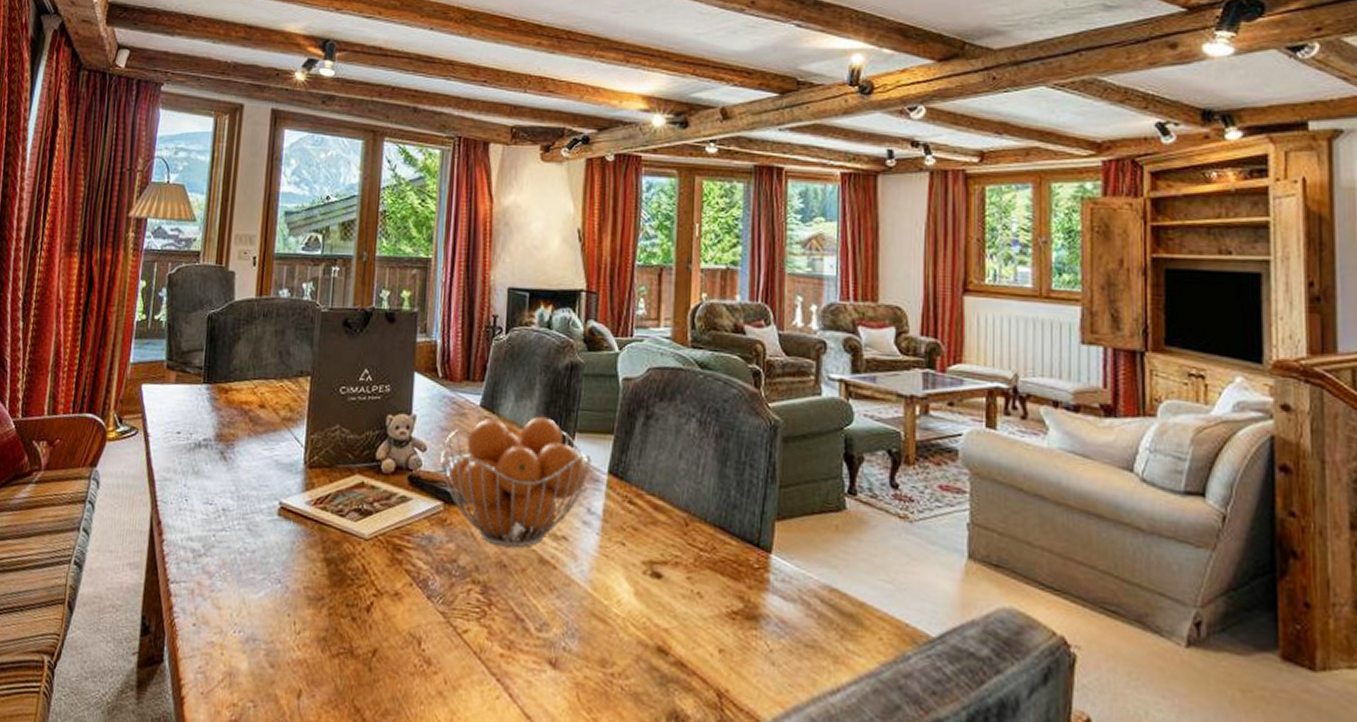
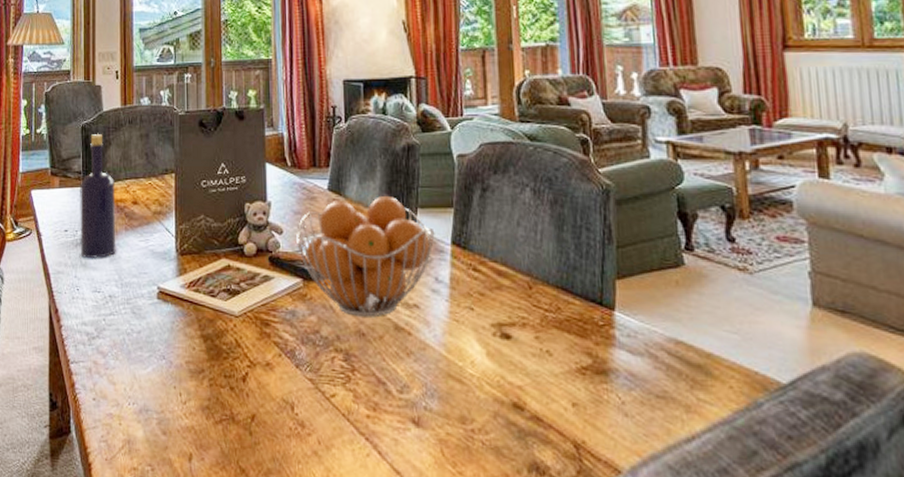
bottle: none [192,325,242,467] -> present [80,133,116,259]

